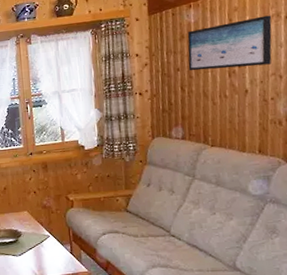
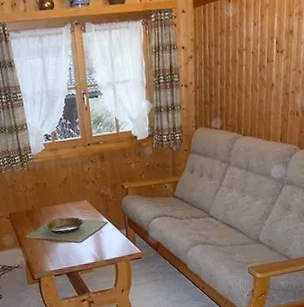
wall art: present [187,15,272,71] -> none [226,13,296,65]

